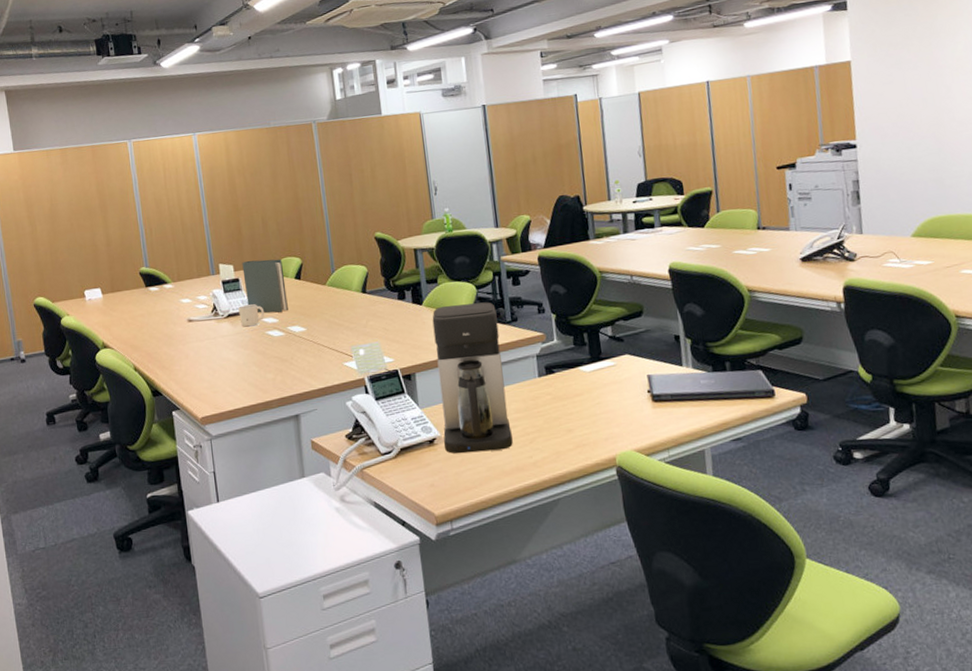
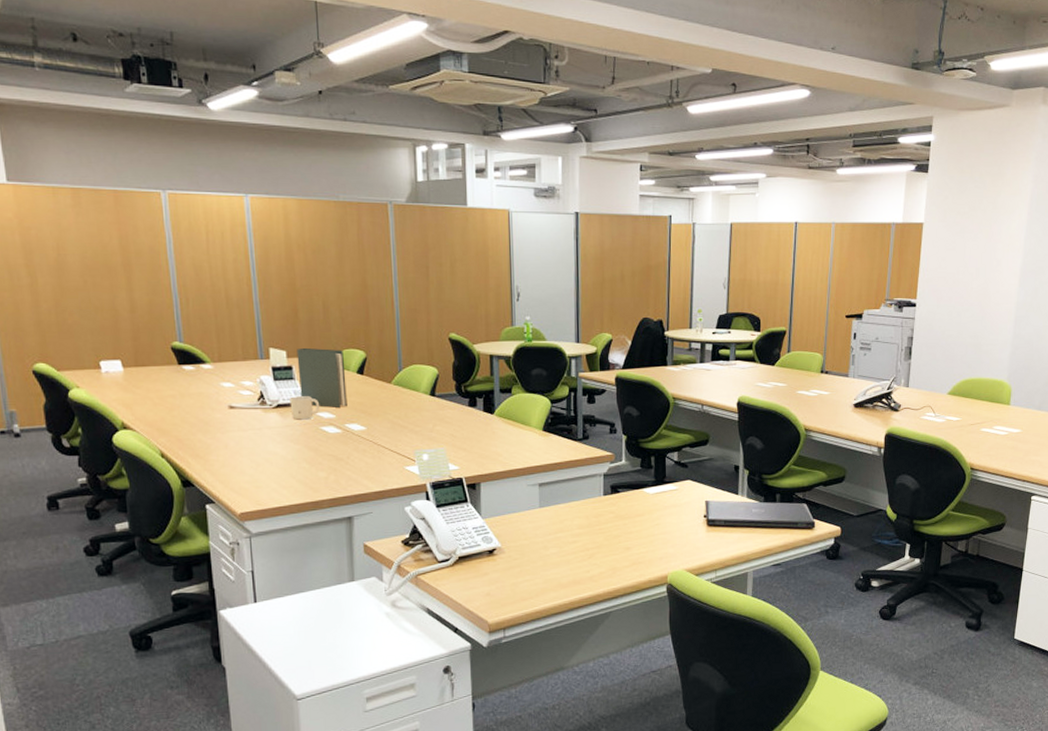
coffee maker: present [432,302,513,454] -> none [503,417,572,565]

